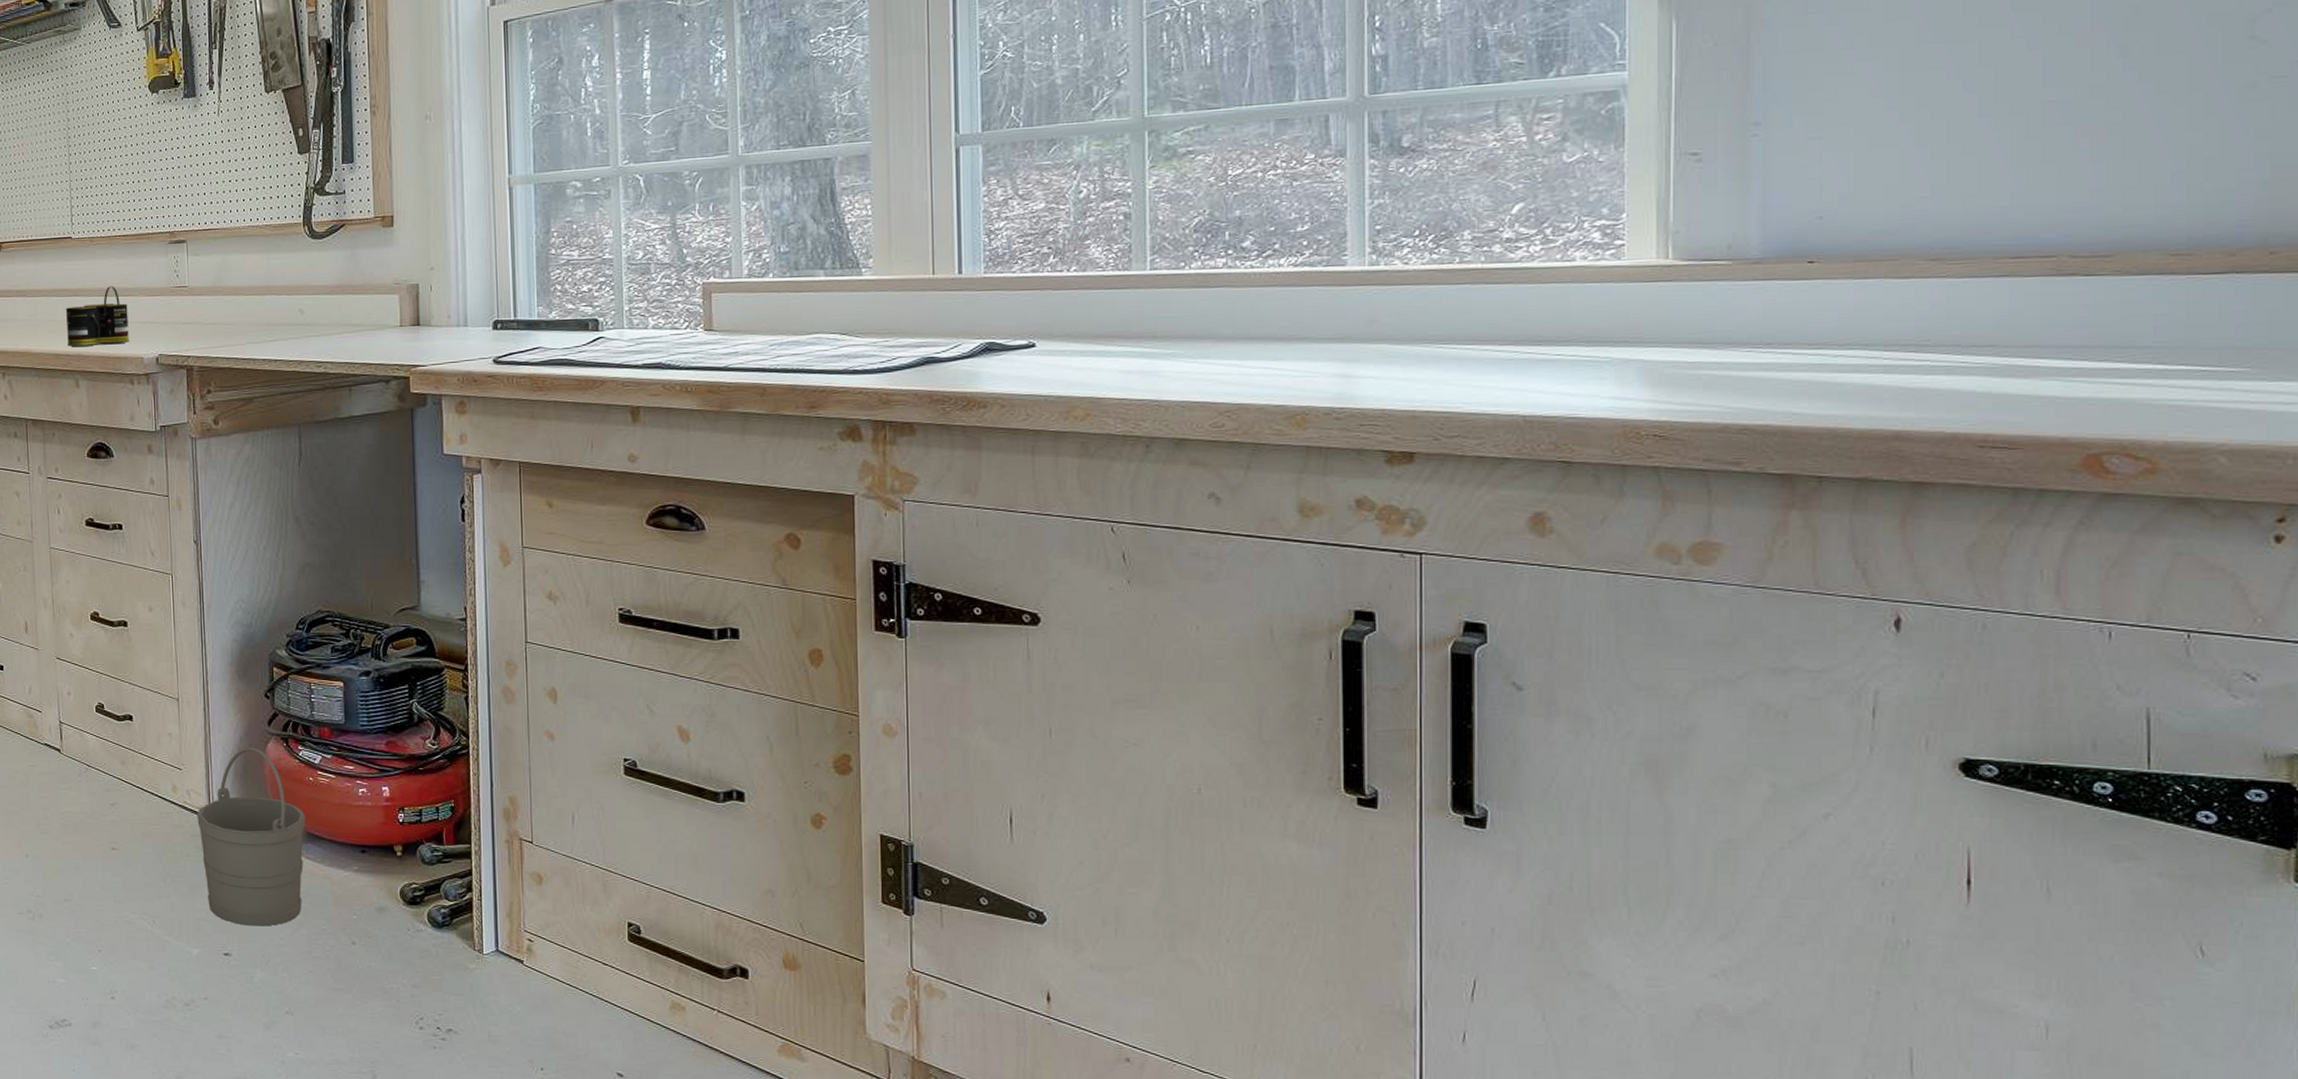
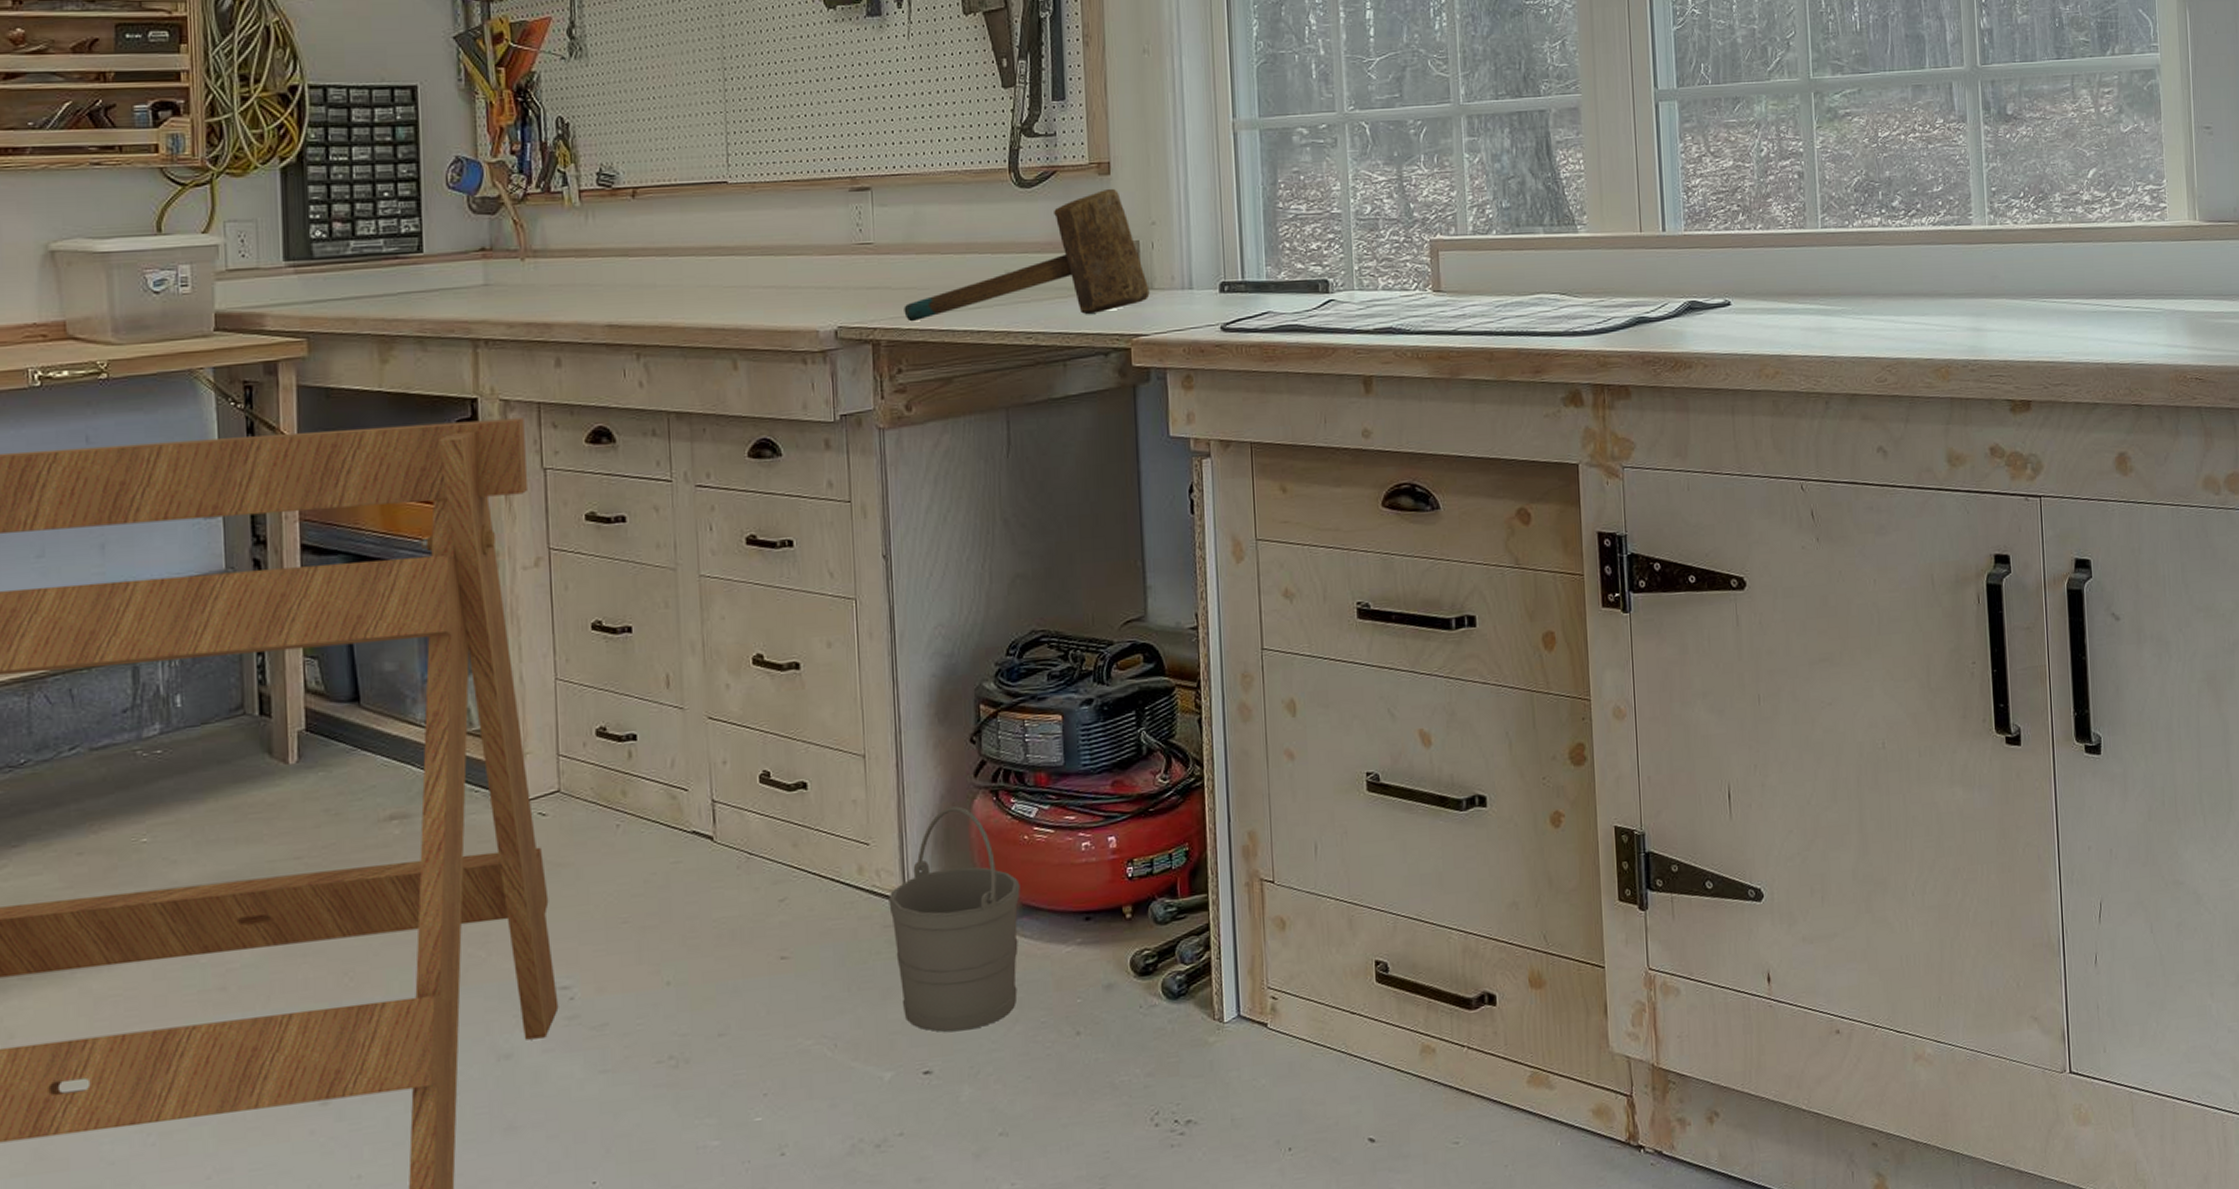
paint can: present [65,286,129,346] -> none [719,242,801,318]
mallet: none [213,238,428,352] -> present [904,188,1150,322]

